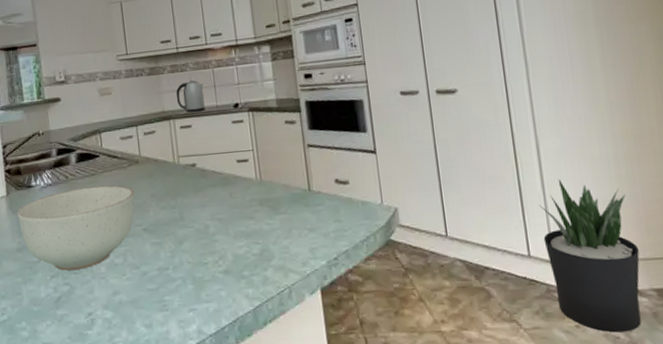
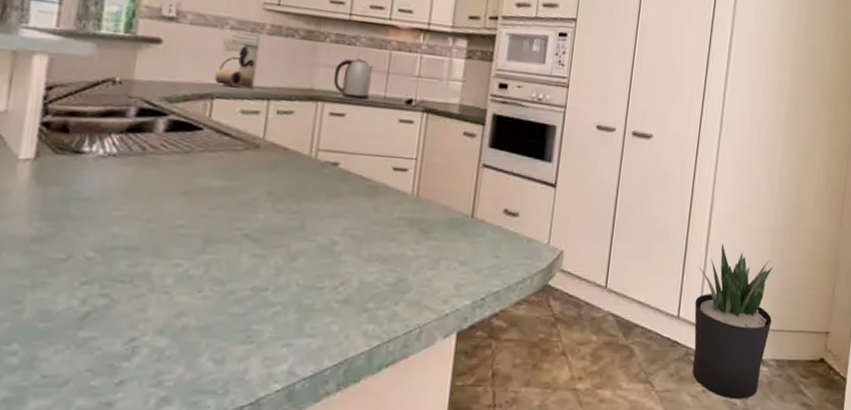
bowl: present [17,185,135,271] -> none [45,166,245,278]
paper towel holder: none [98,78,125,122] -> present [214,31,261,89]

